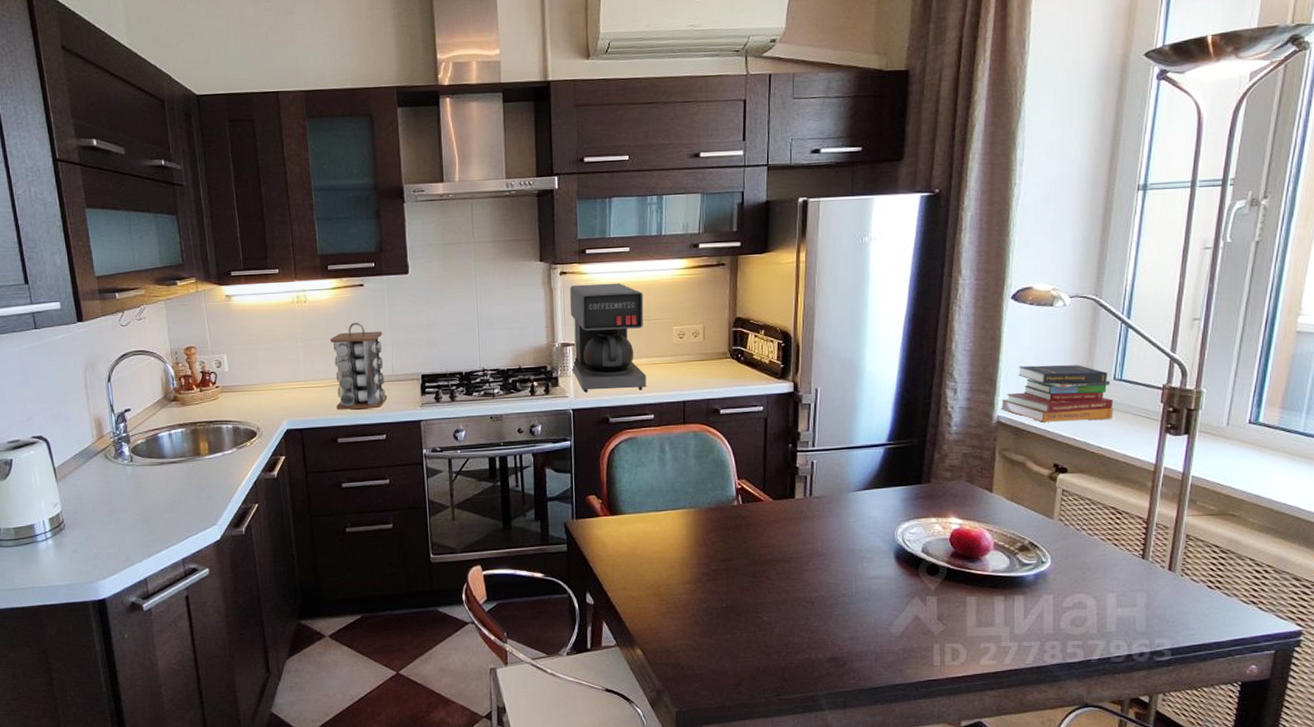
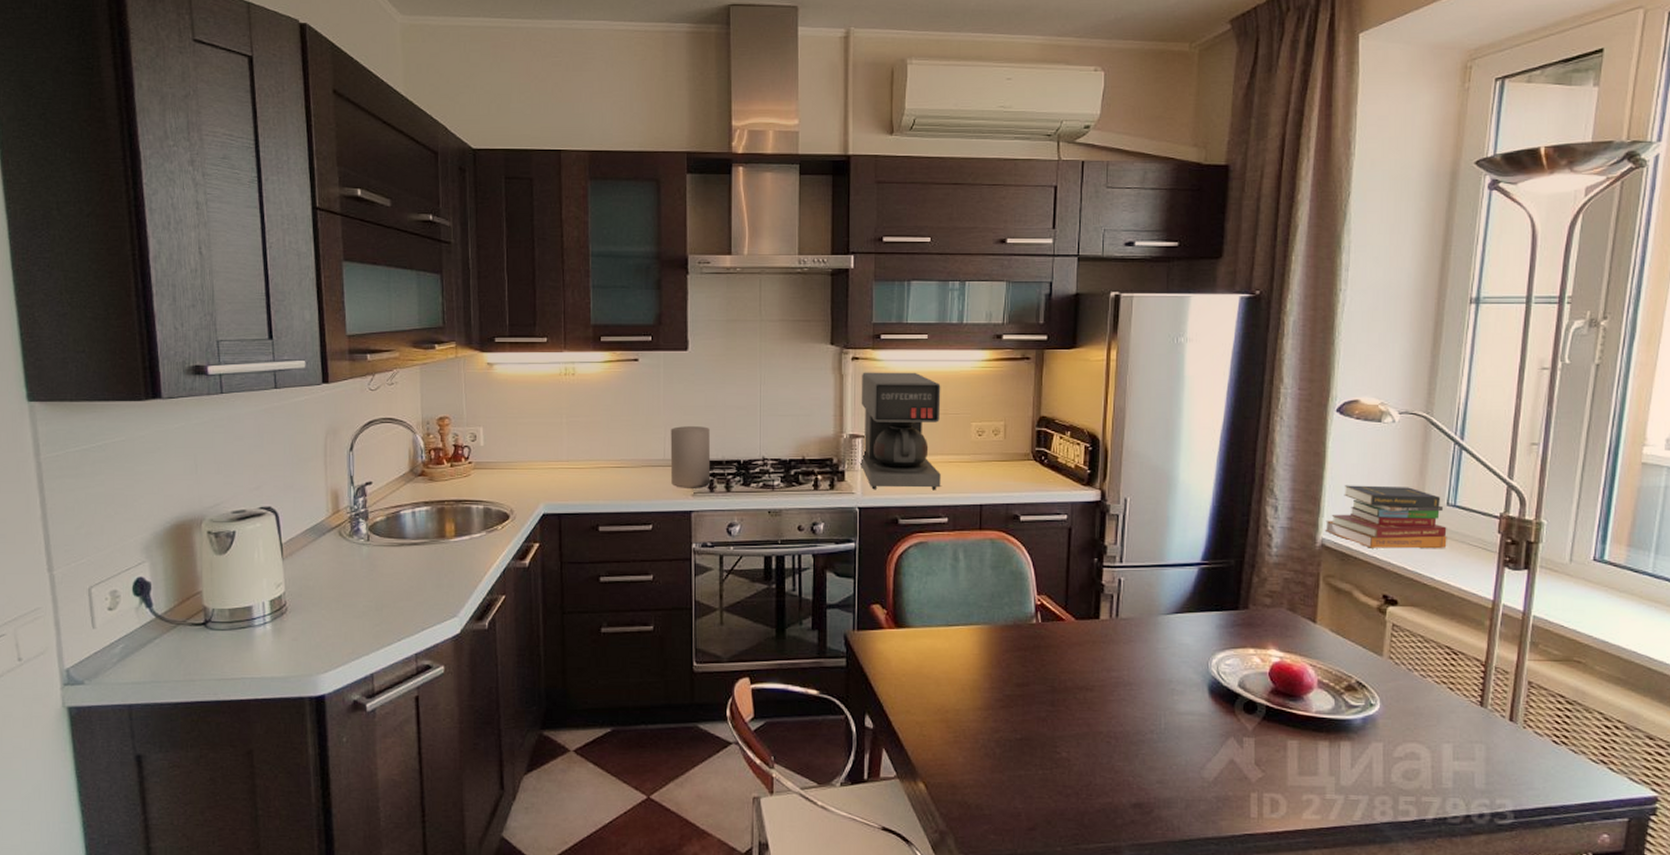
spice rack: present [330,322,388,411] -> none [598,400,657,497]
canister: none [397,343,437,400] -> present [670,426,711,488]

